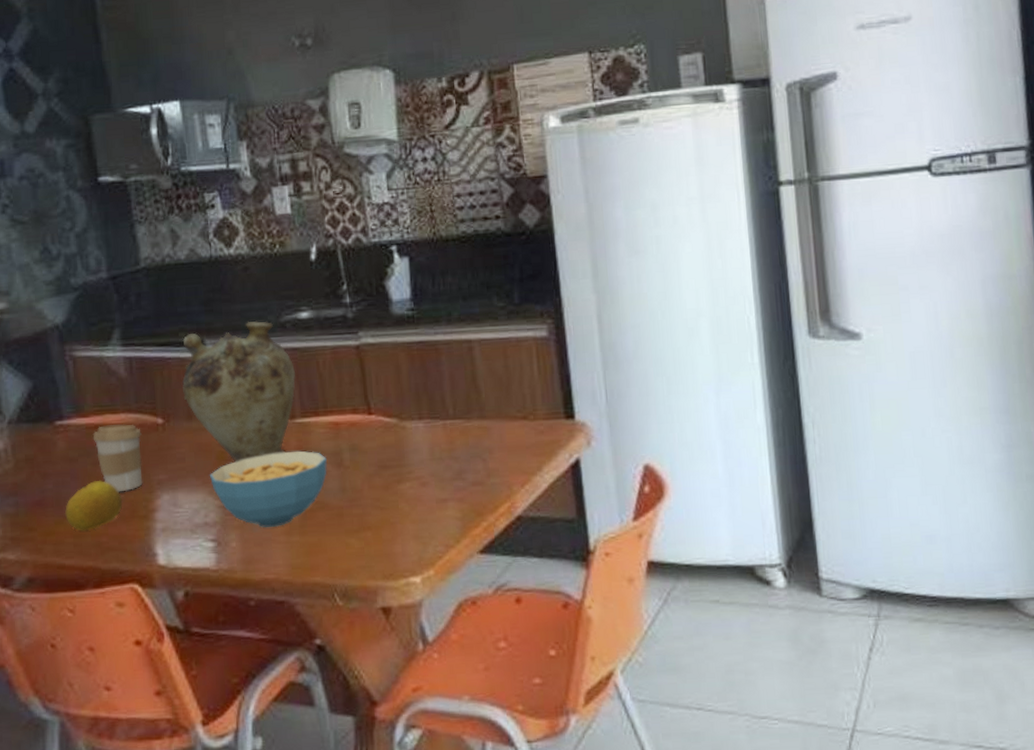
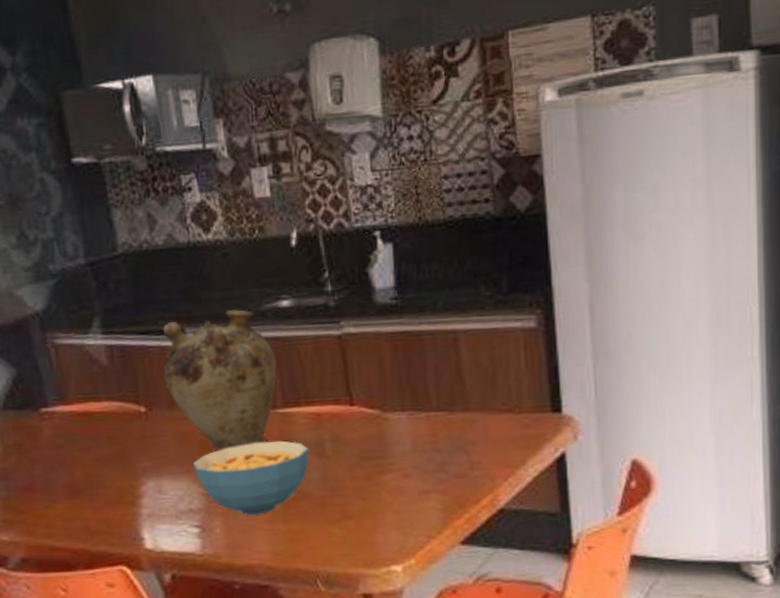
fruit: present [64,480,123,531] -> none [53,466,109,515]
coffee cup: present [92,424,143,492] -> none [77,412,128,479]

